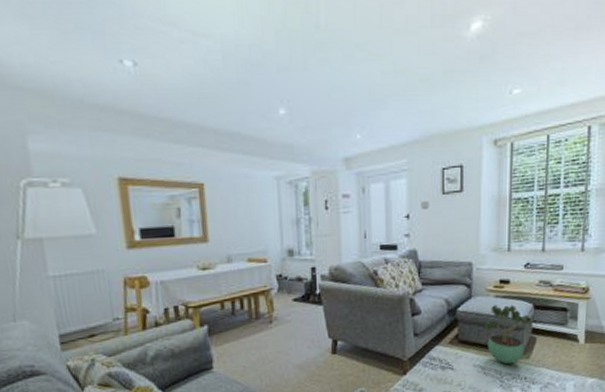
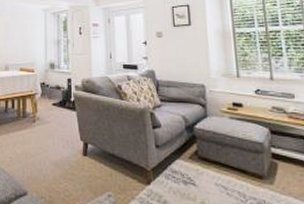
potted plant: present [484,305,532,365] -> none [221,126,270,188]

